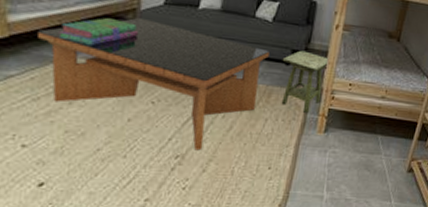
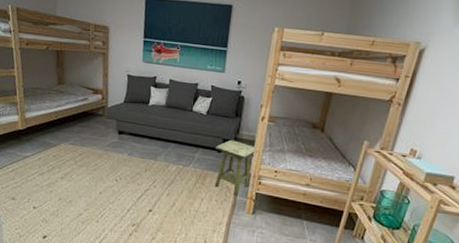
coffee table: present [38,17,269,151] -> none [43,113,204,222]
stack of books: present [58,18,138,46] -> none [55,114,106,136]

